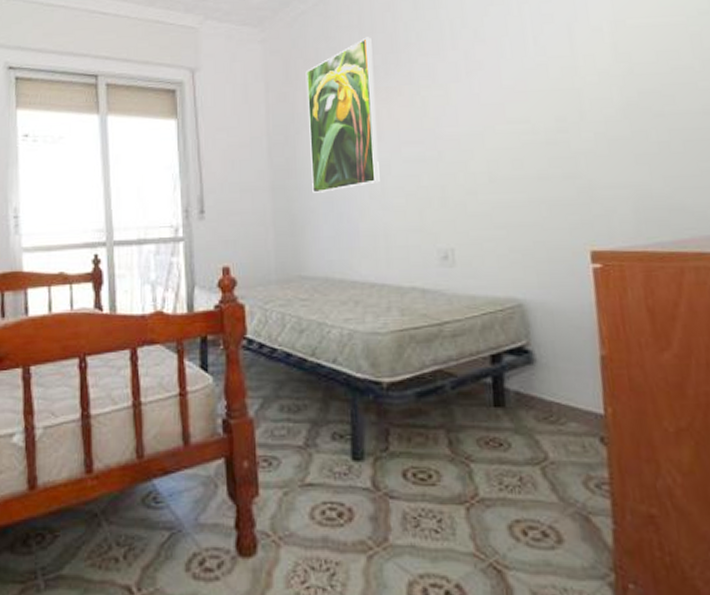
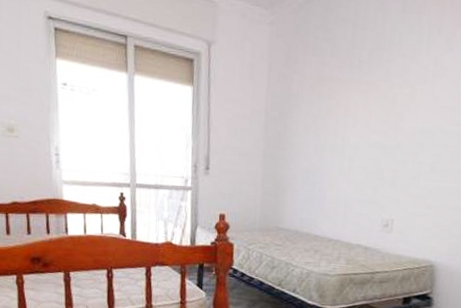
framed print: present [305,37,380,193] -> none [295,32,362,164]

